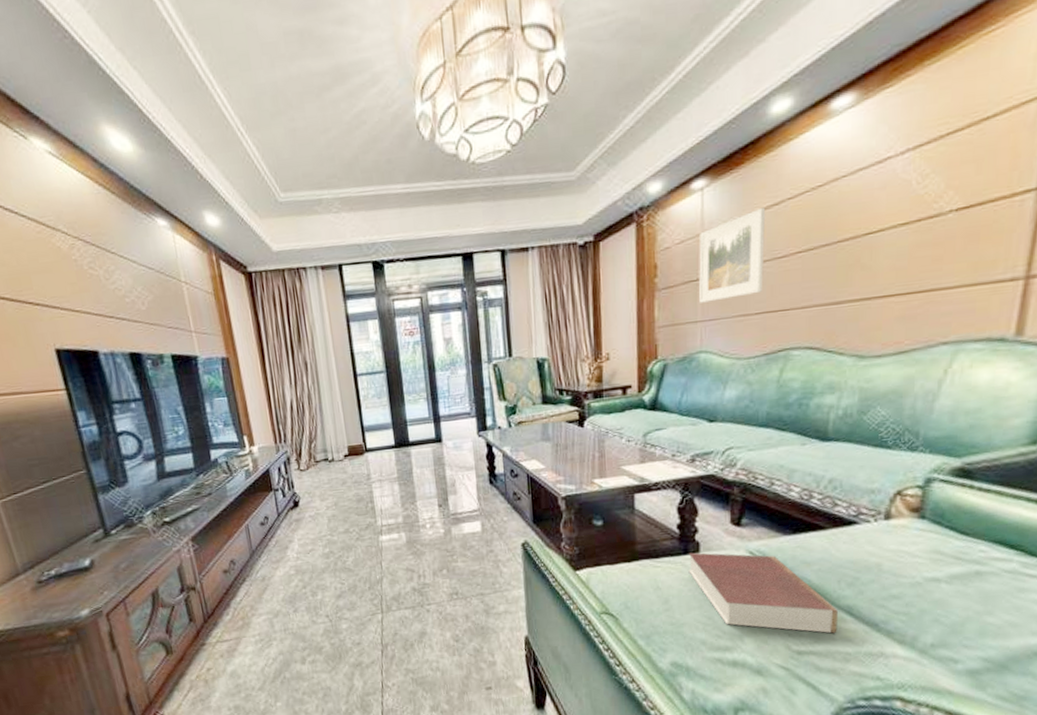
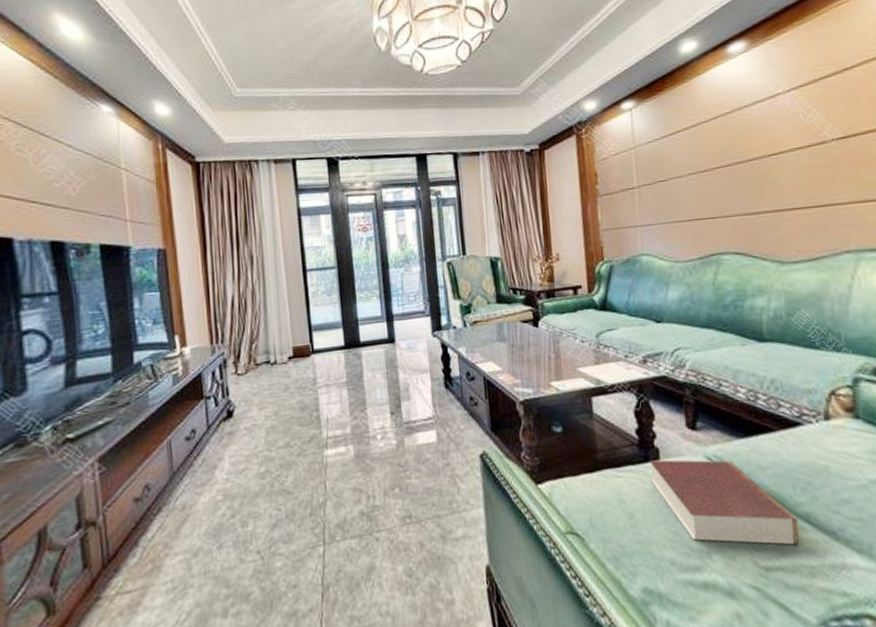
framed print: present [698,207,766,303] -> none [632,128,691,209]

